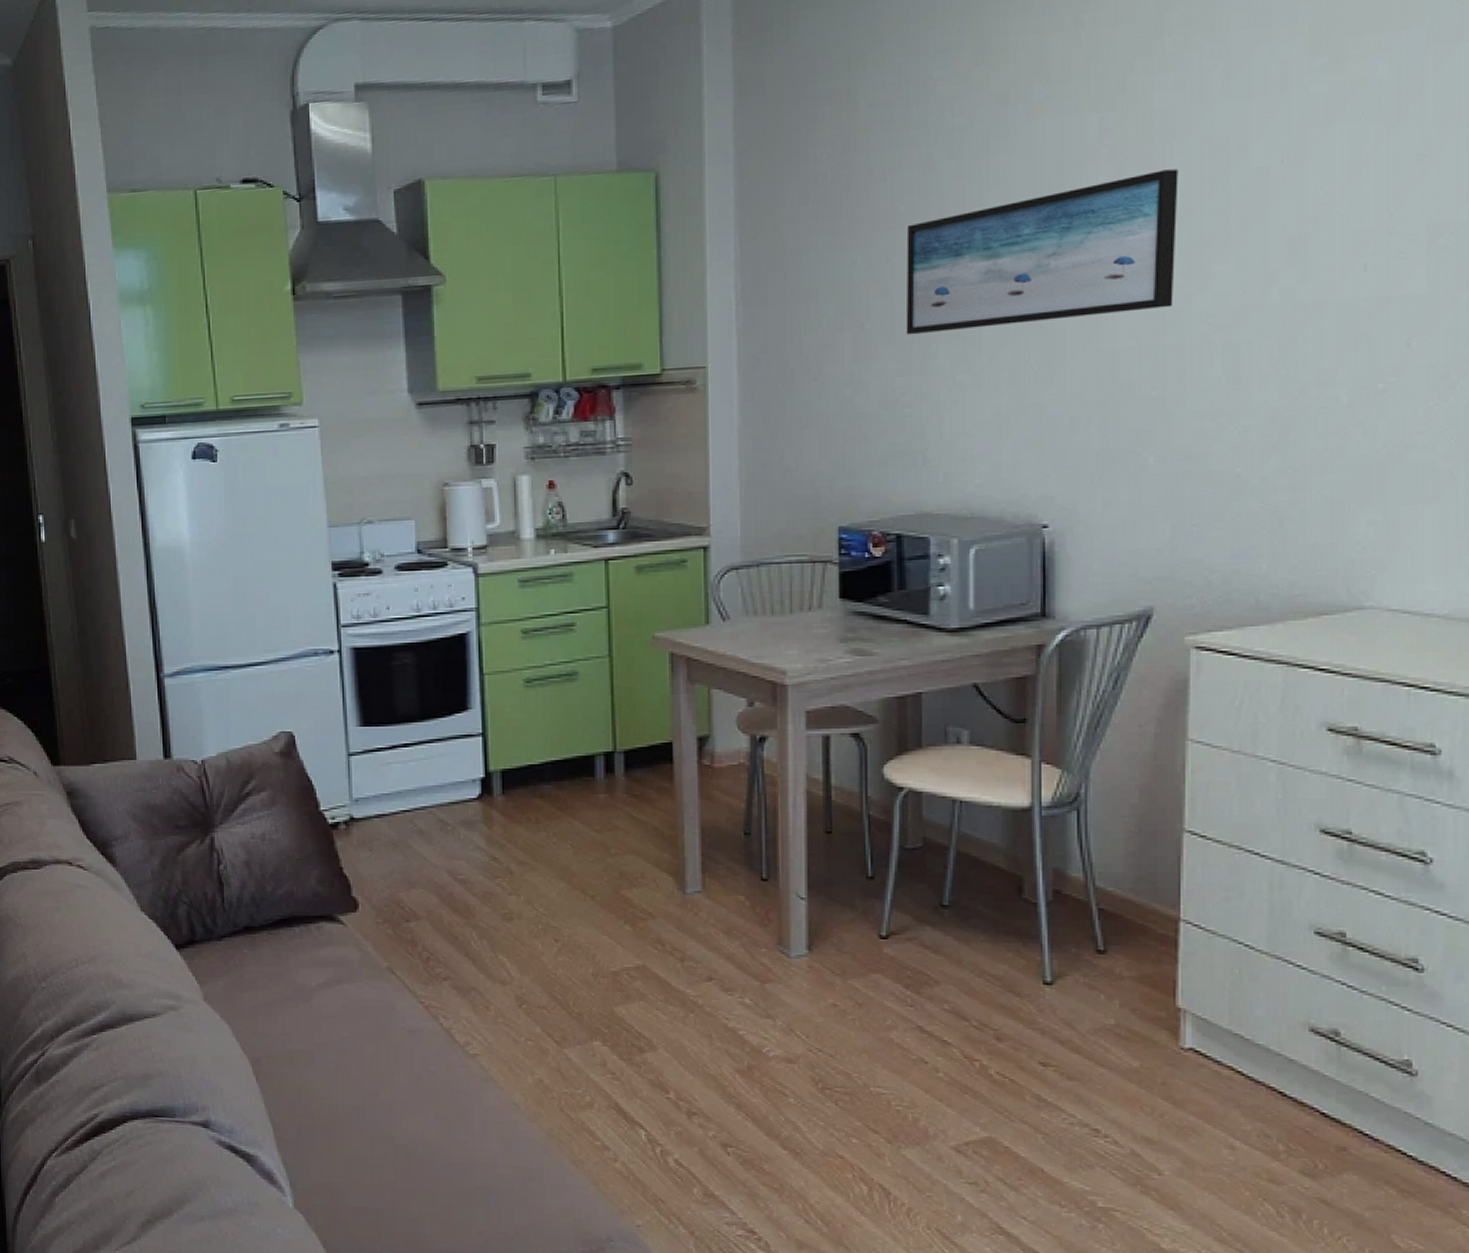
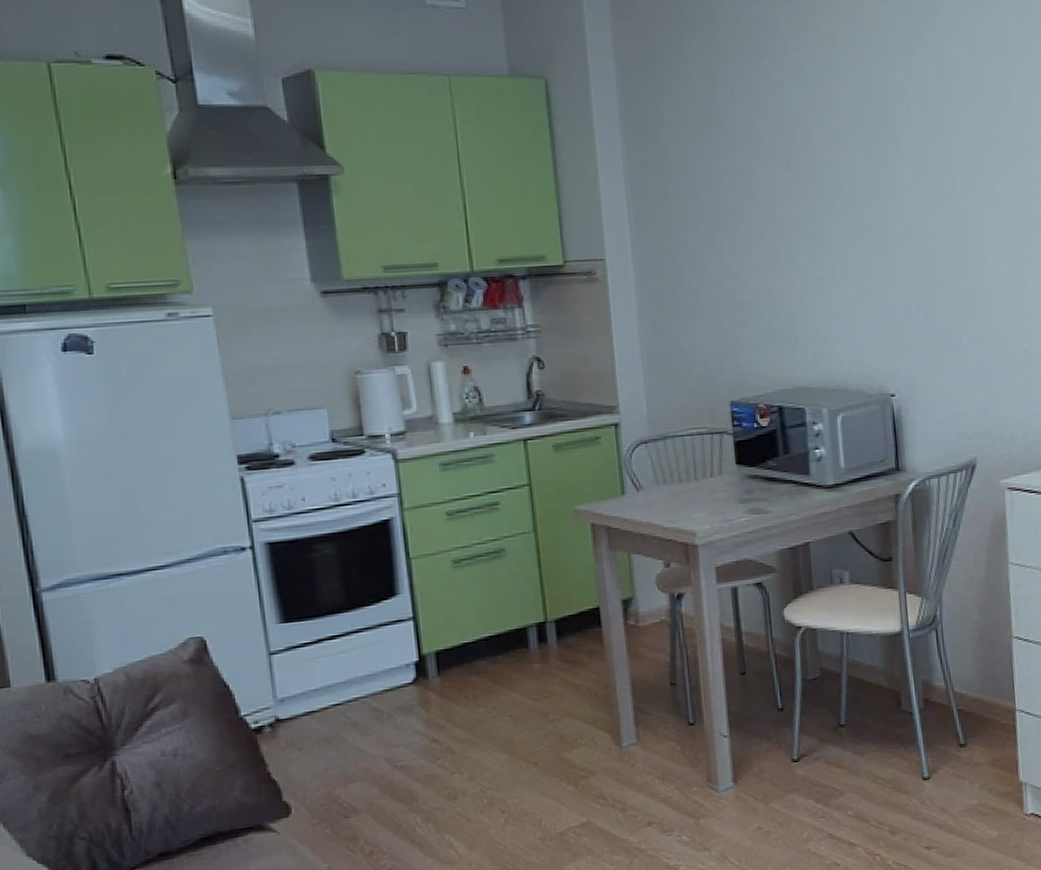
wall art: present [906,169,1178,335] -> none [765,107,970,235]

